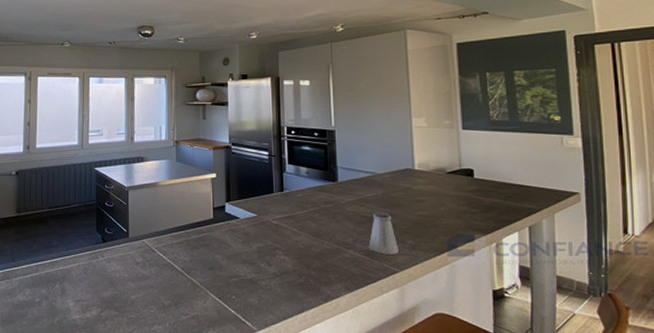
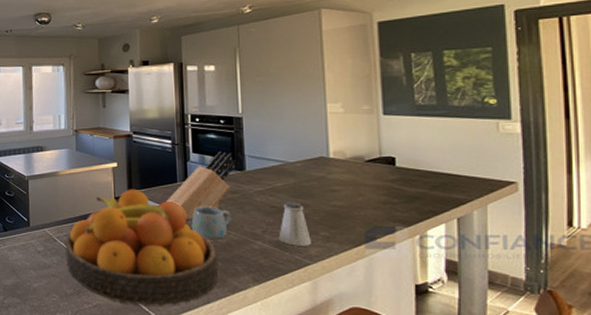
fruit bowl: none [164,199,312,316] -> present [65,189,219,306]
knife block: none [263,163,329,229] -> present [167,151,236,219]
mug: none [287,216,324,249] -> present [191,206,231,239]

